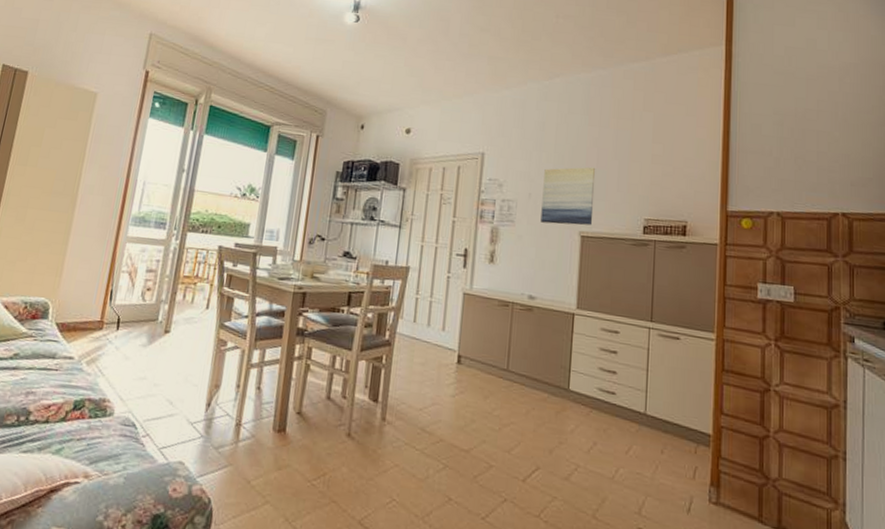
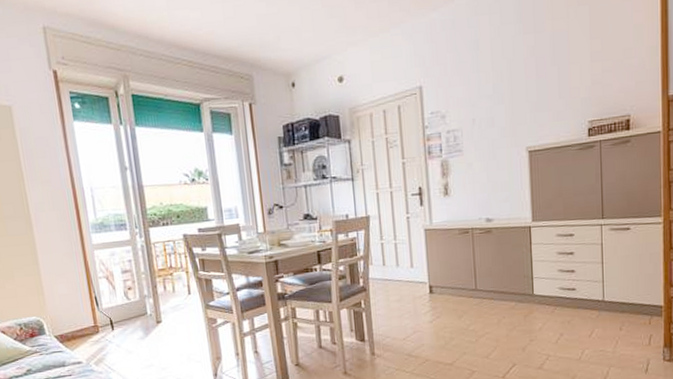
wall art: present [540,167,596,226] -> none [485,78,538,146]

